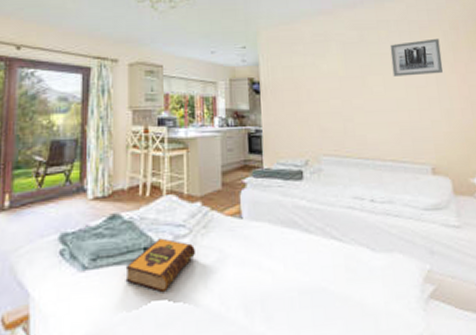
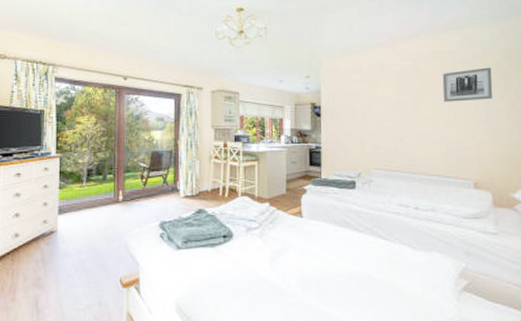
hardback book: present [125,238,195,292] -> none [209,229,263,269]

